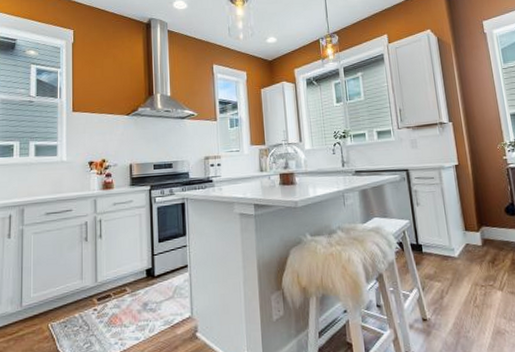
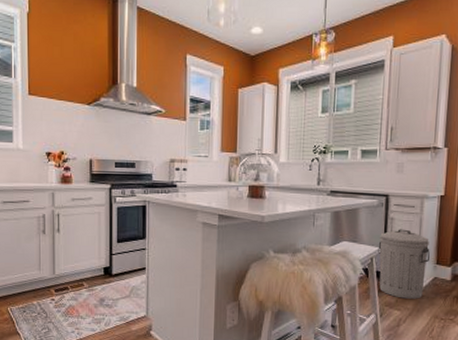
trash can: none [407,200,459,269] -> present [378,229,430,299]

